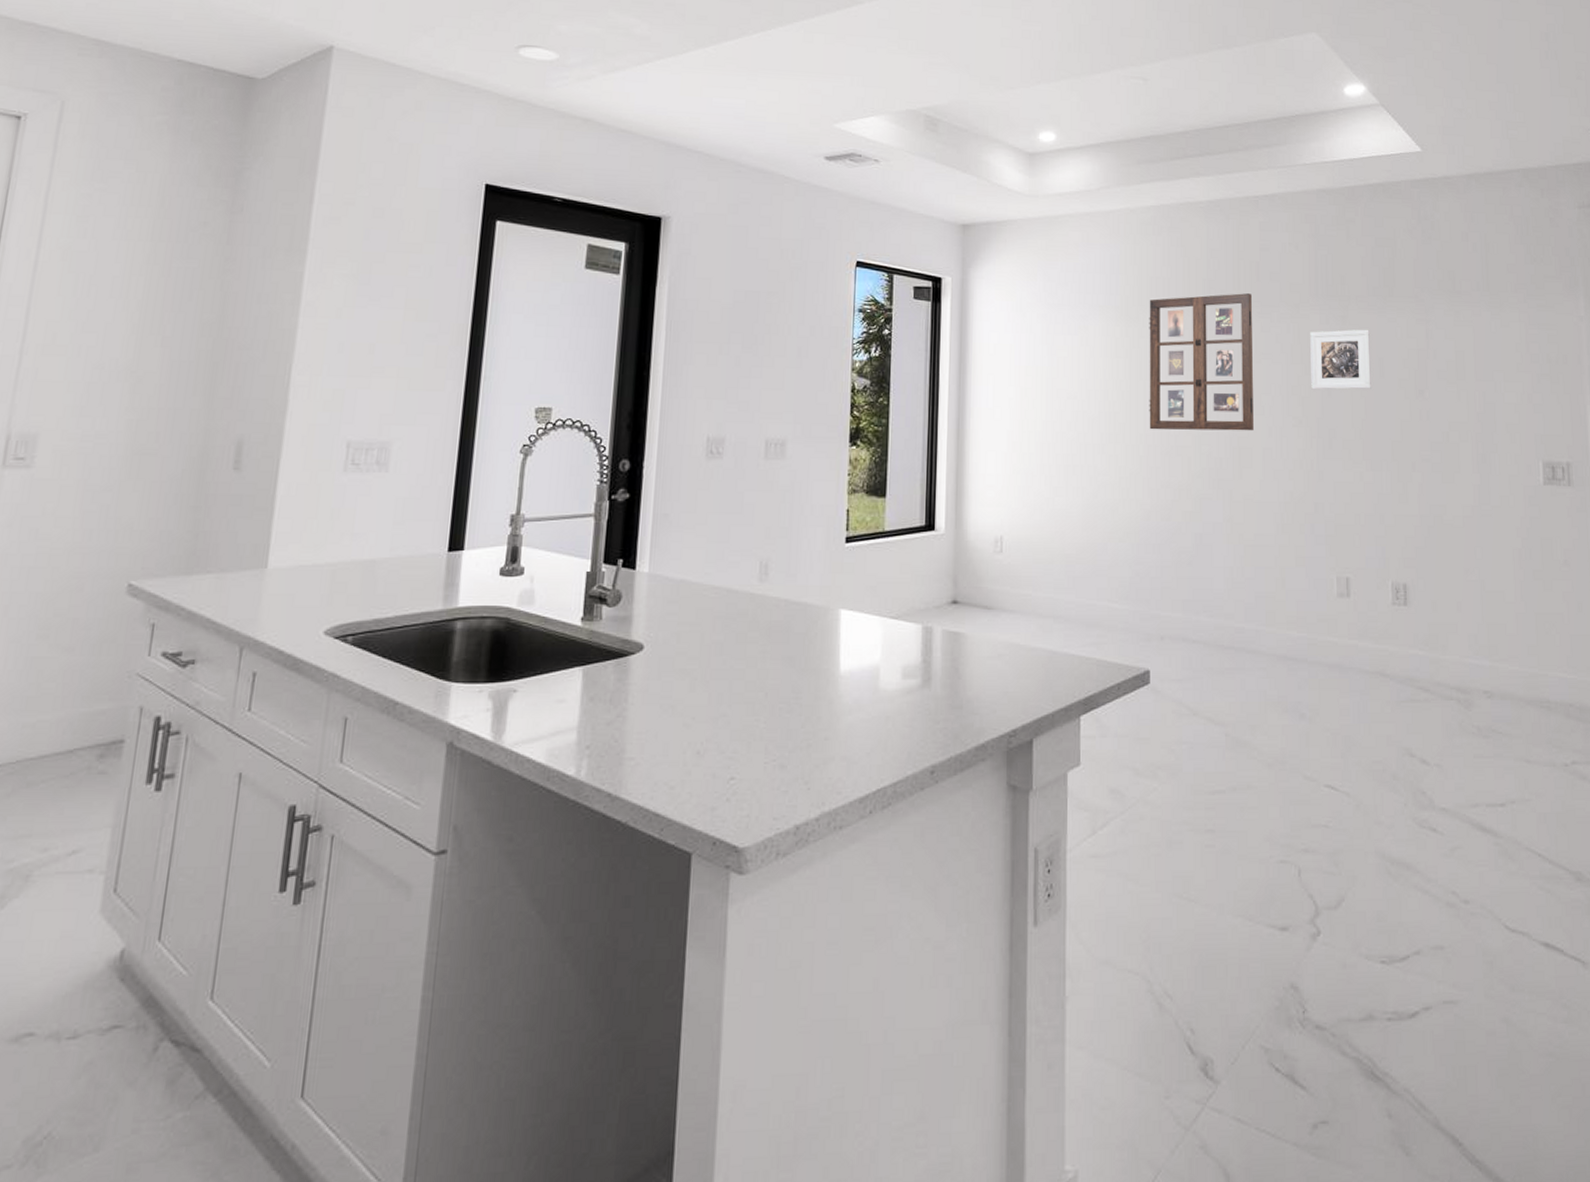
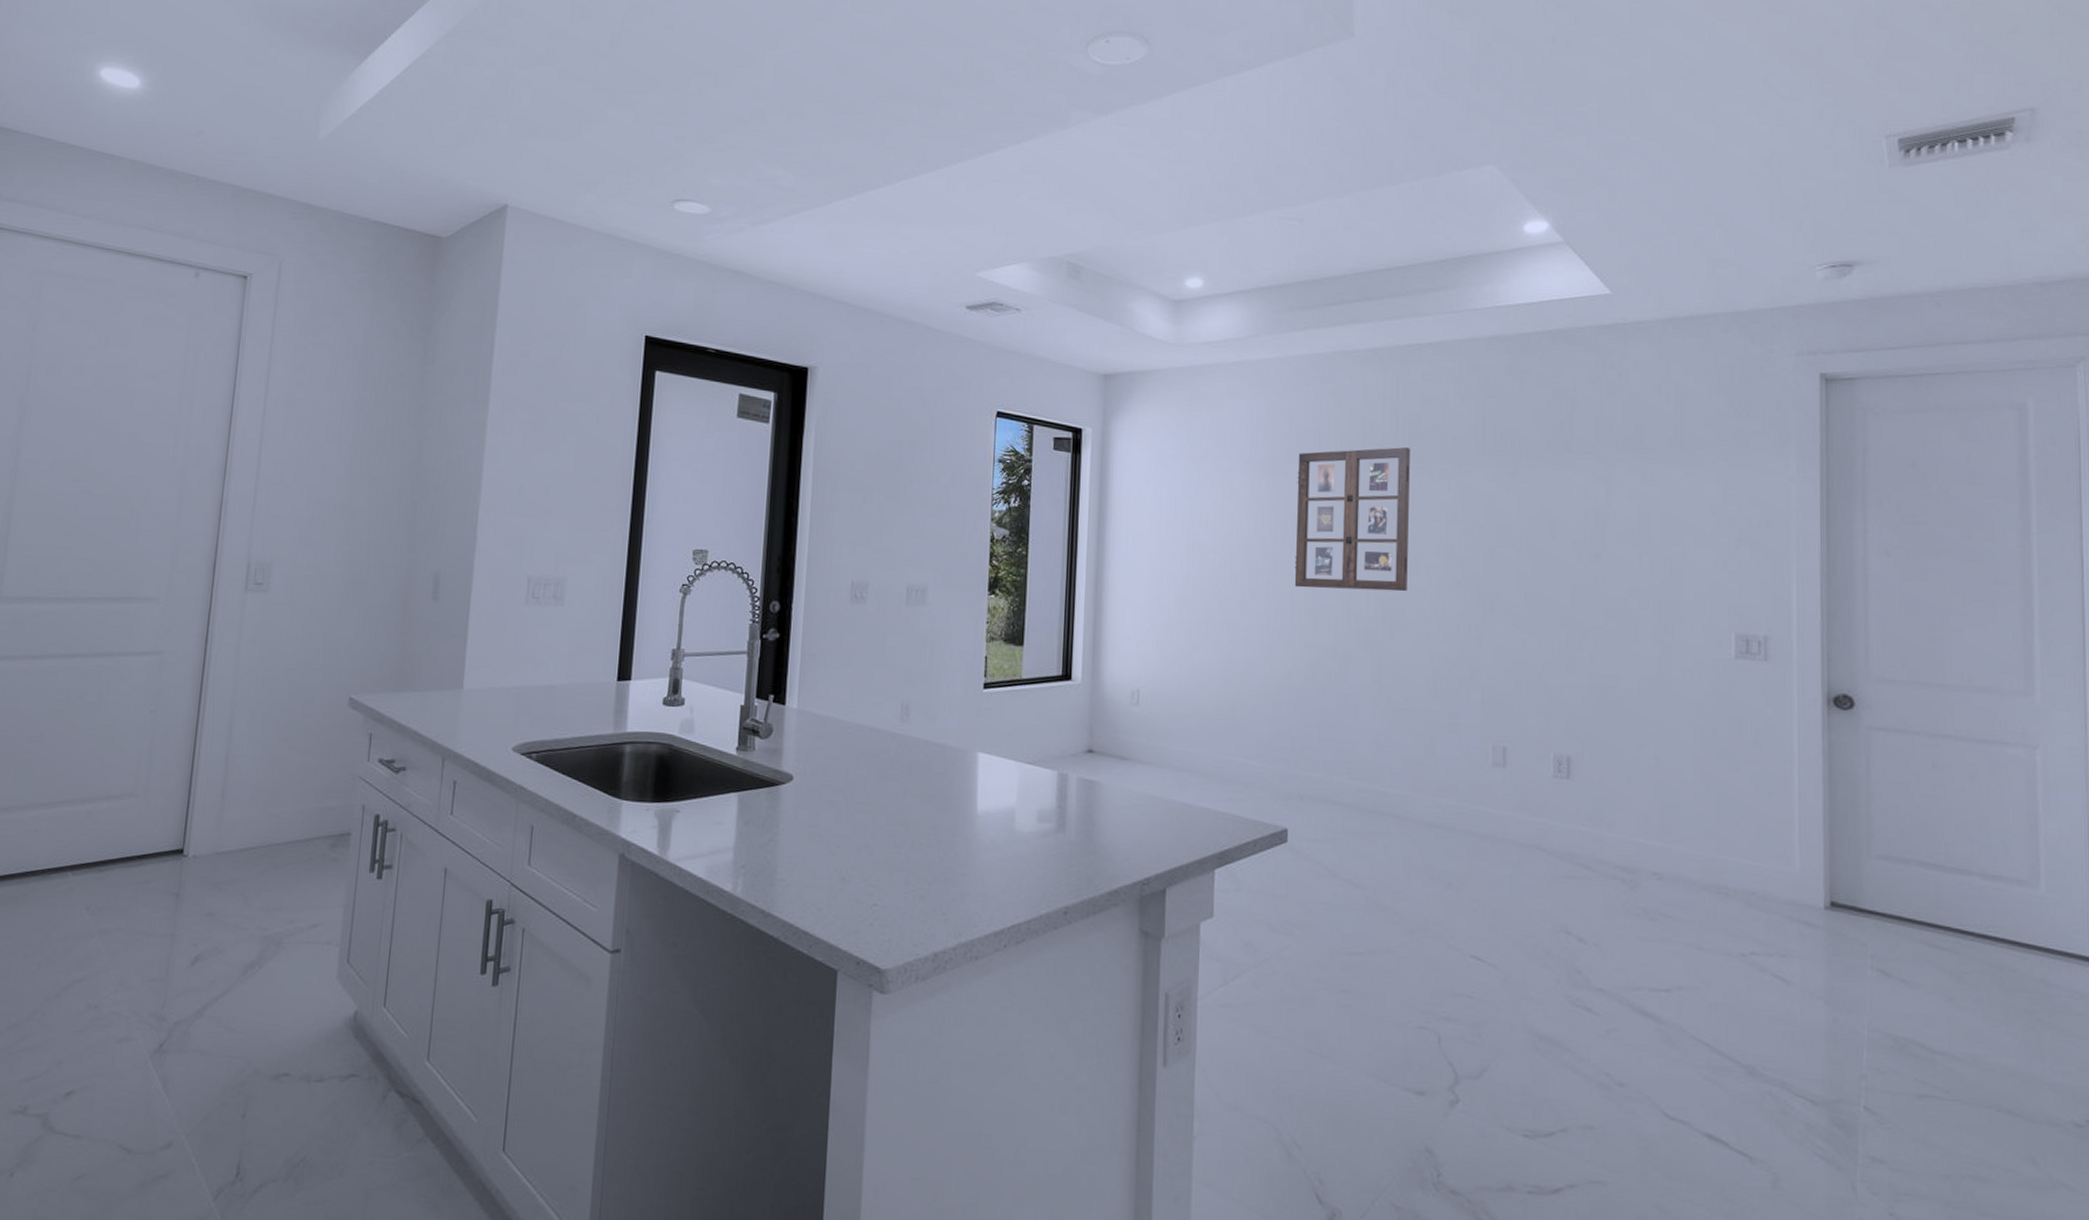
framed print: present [1310,329,1371,390] -> none [1473,487,1541,551]

